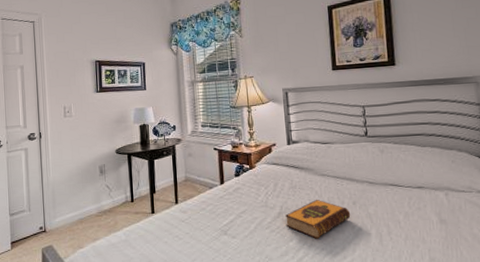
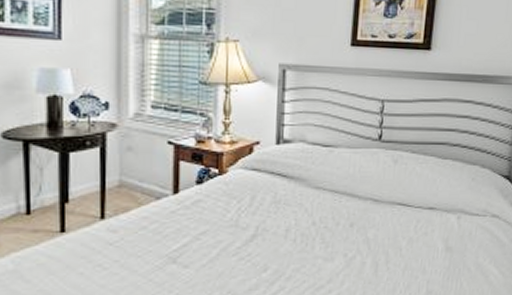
hardback book: present [285,199,351,239] -> none [259,218,345,269]

